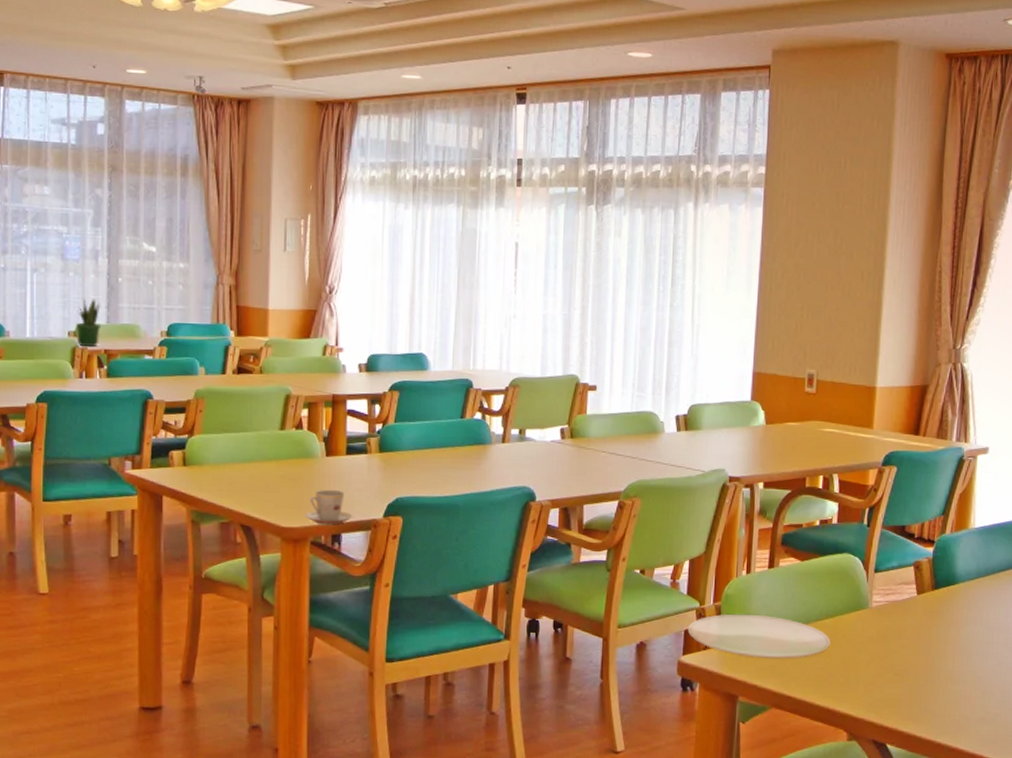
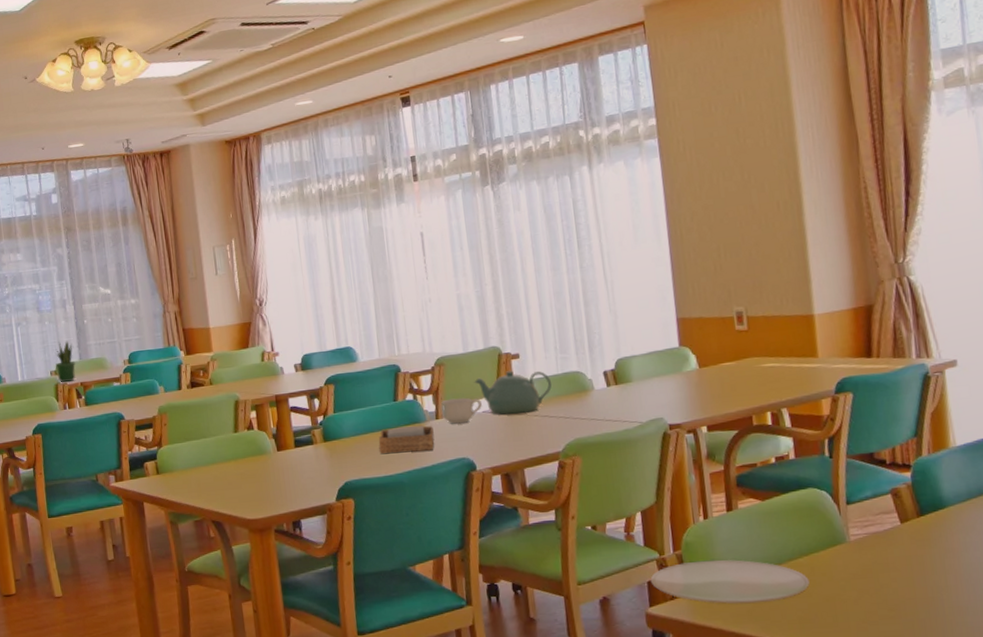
teacup: present [305,489,353,525] -> none [266,480,309,514]
napkin holder: none [438,446,498,475] -> present [378,425,435,454]
teacup: none [510,423,551,450] -> present [441,397,482,424]
teapot: none [547,402,625,448] -> present [474,370,553,415]

